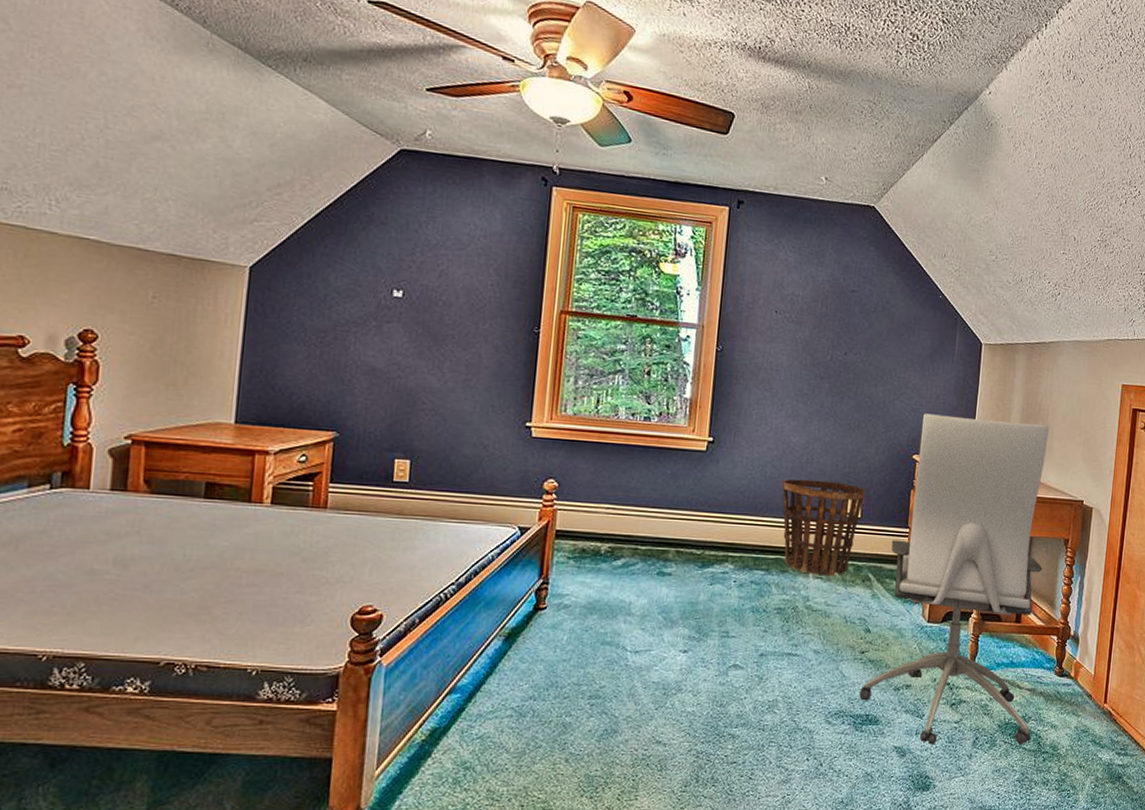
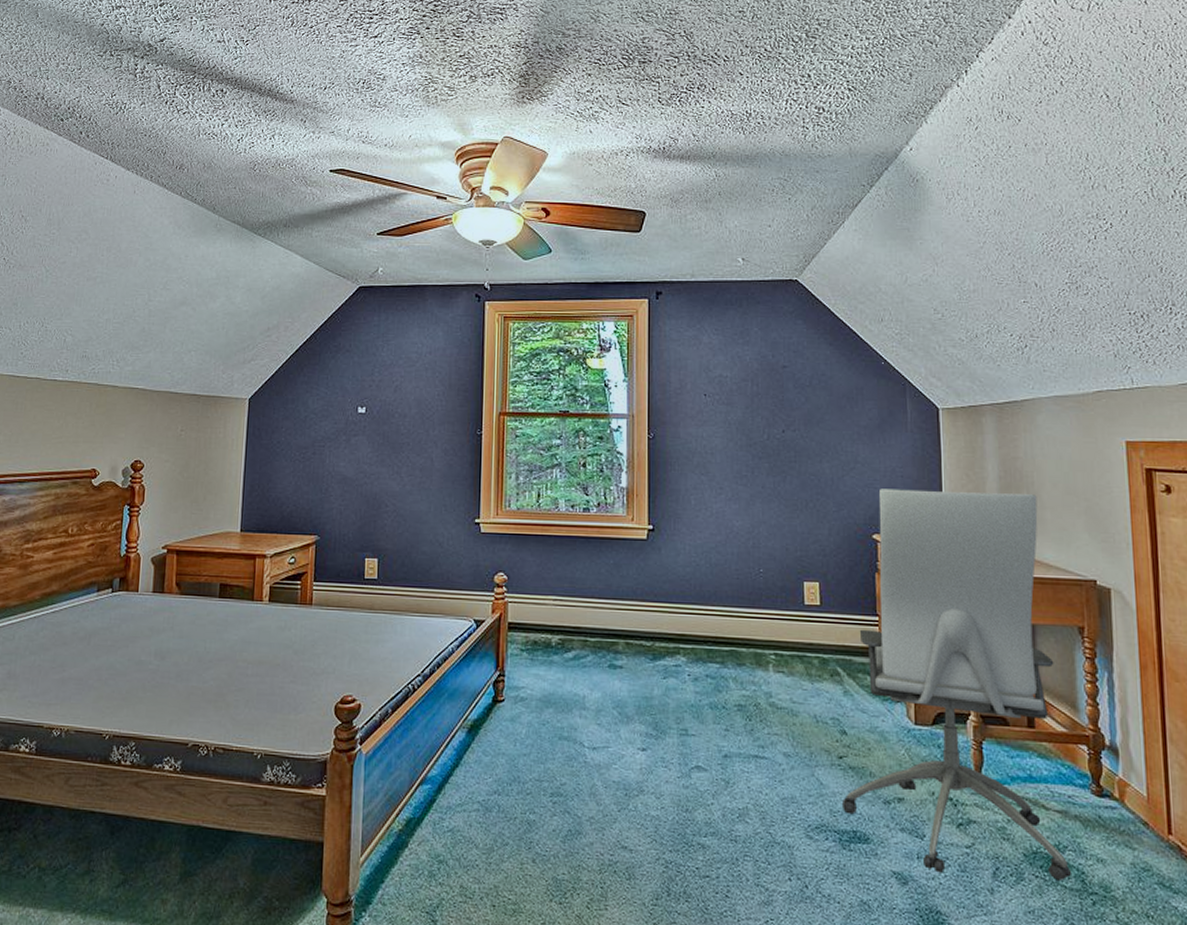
basket: present [781,479,865,576] -> none [728,565,822,670]

